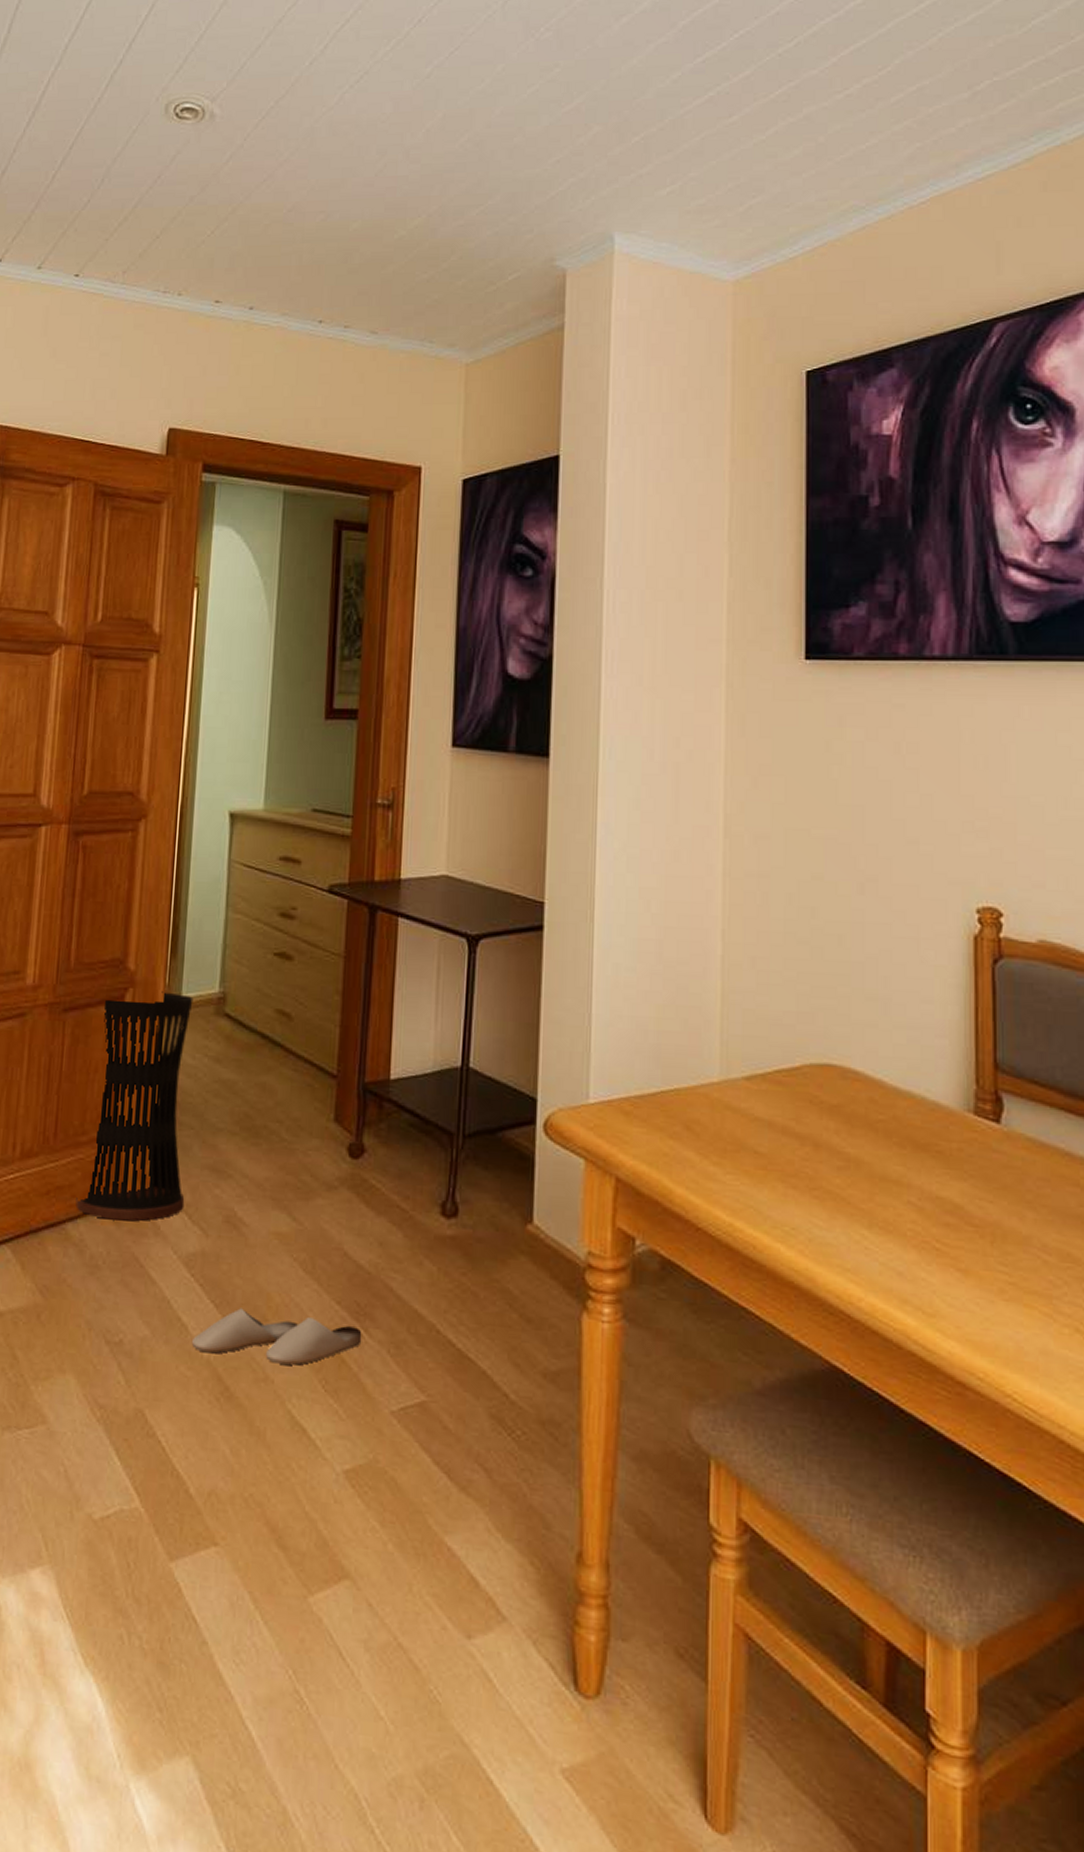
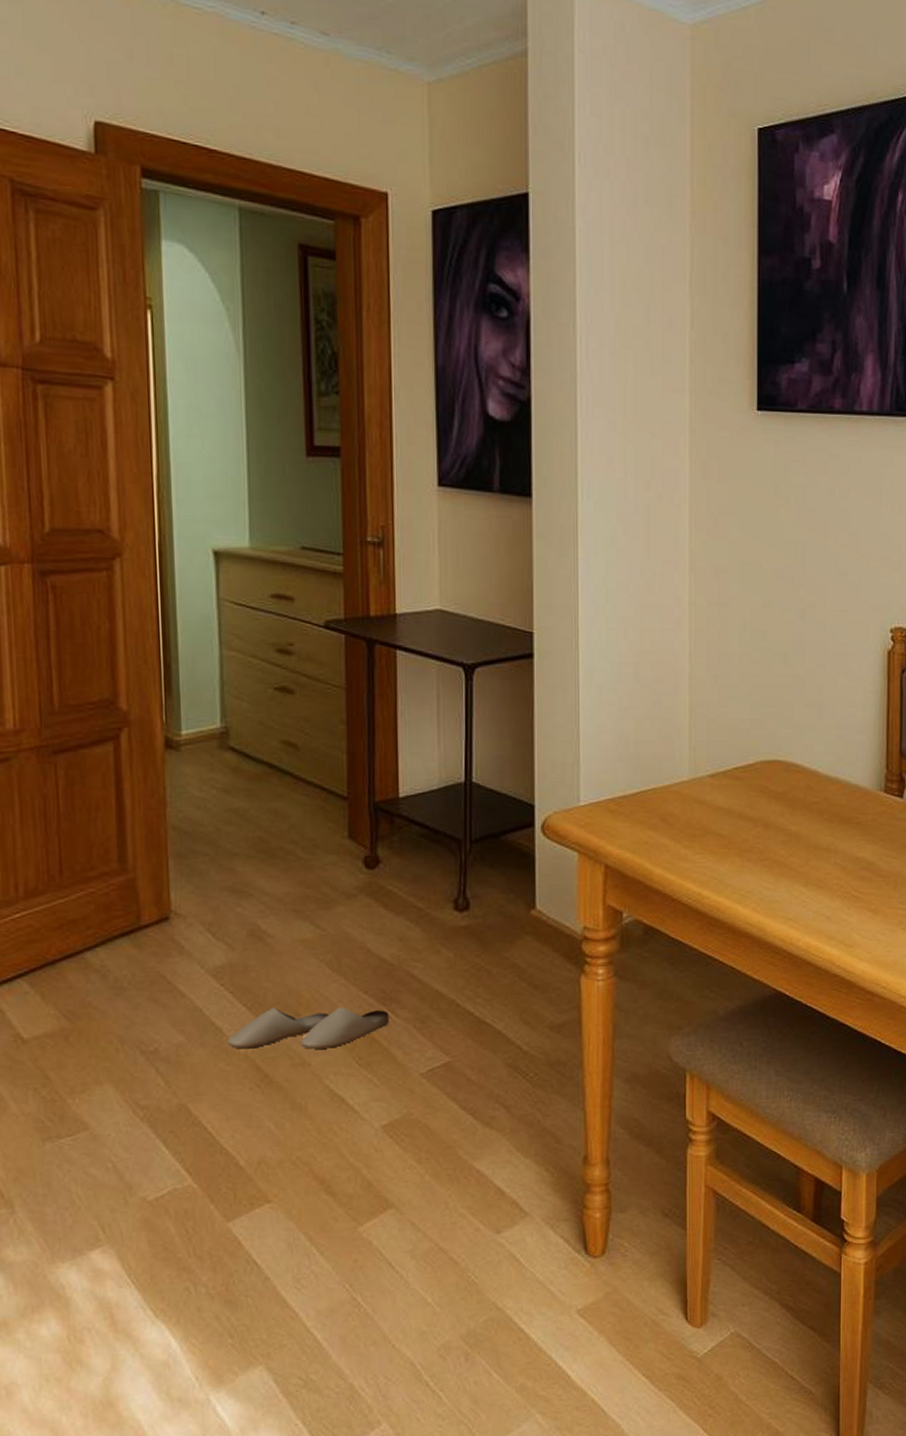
umbrella stand: present [75,991,194,1221] -> none [92,729,207,945]

